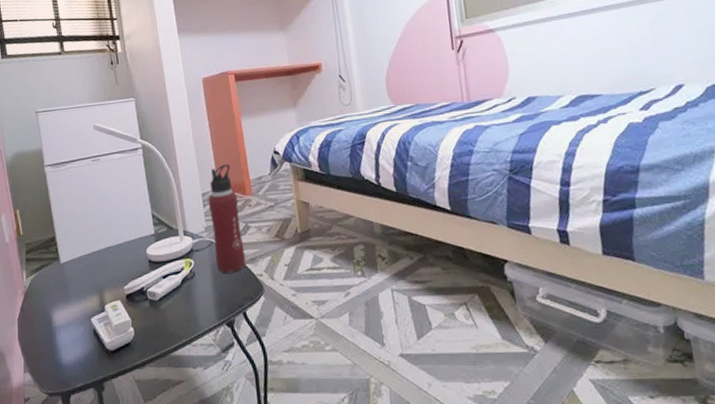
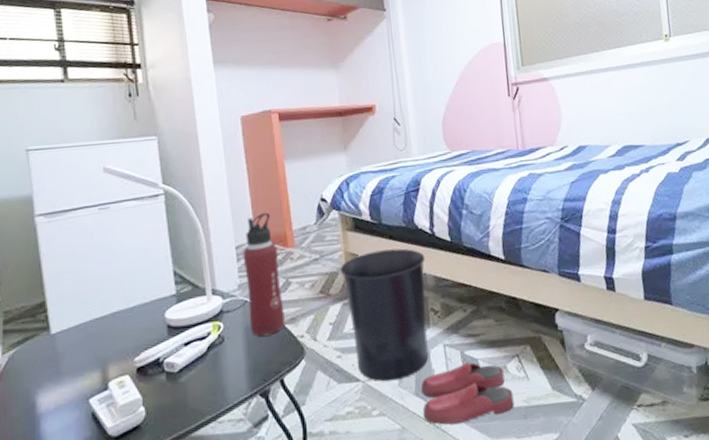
waste bin: none [292,198,378,320] -> present [339,248,429,381]
slippers: none [370,306,463,364] -> present [421,361,514,425]

